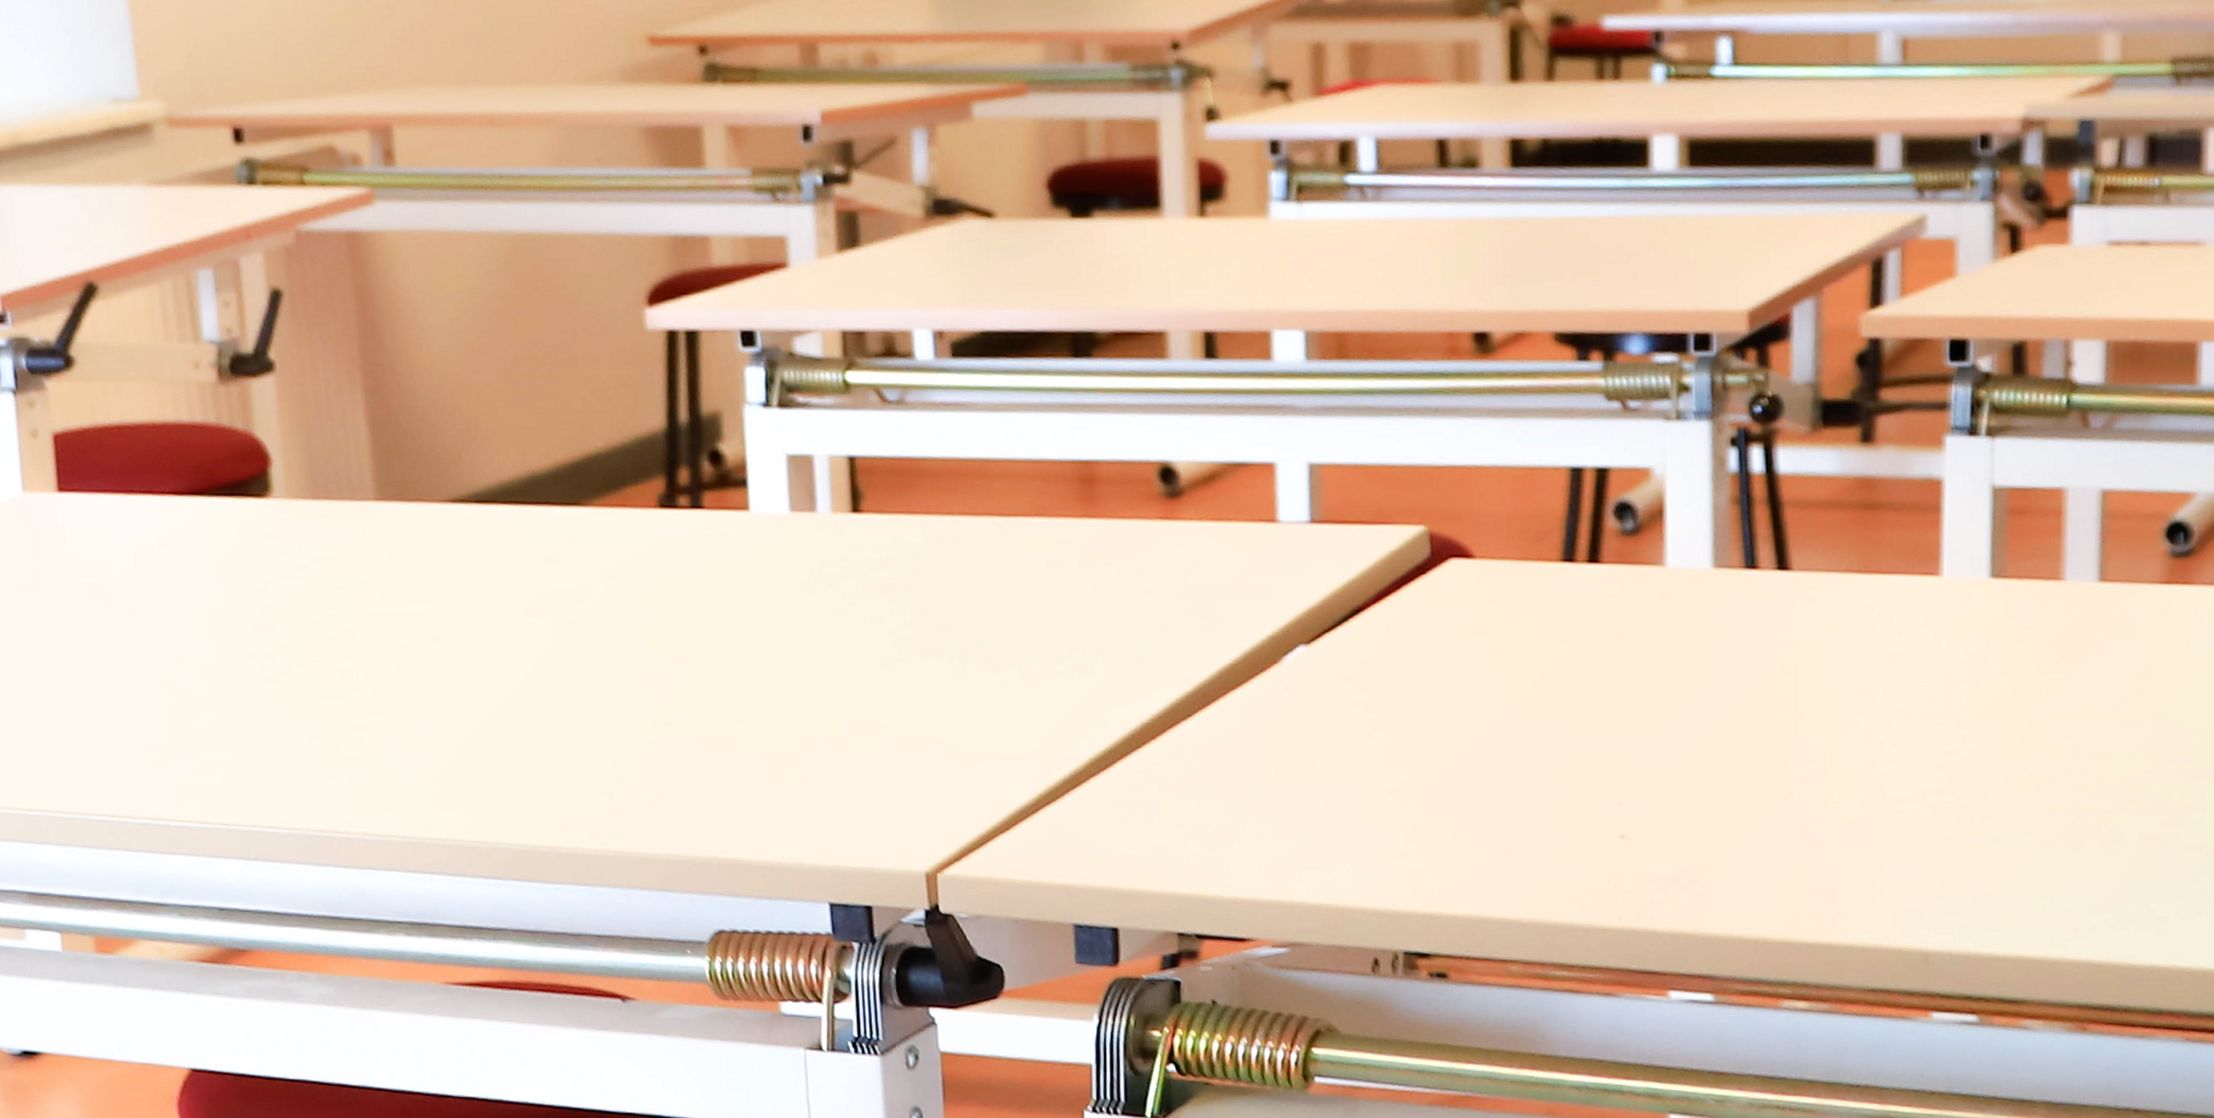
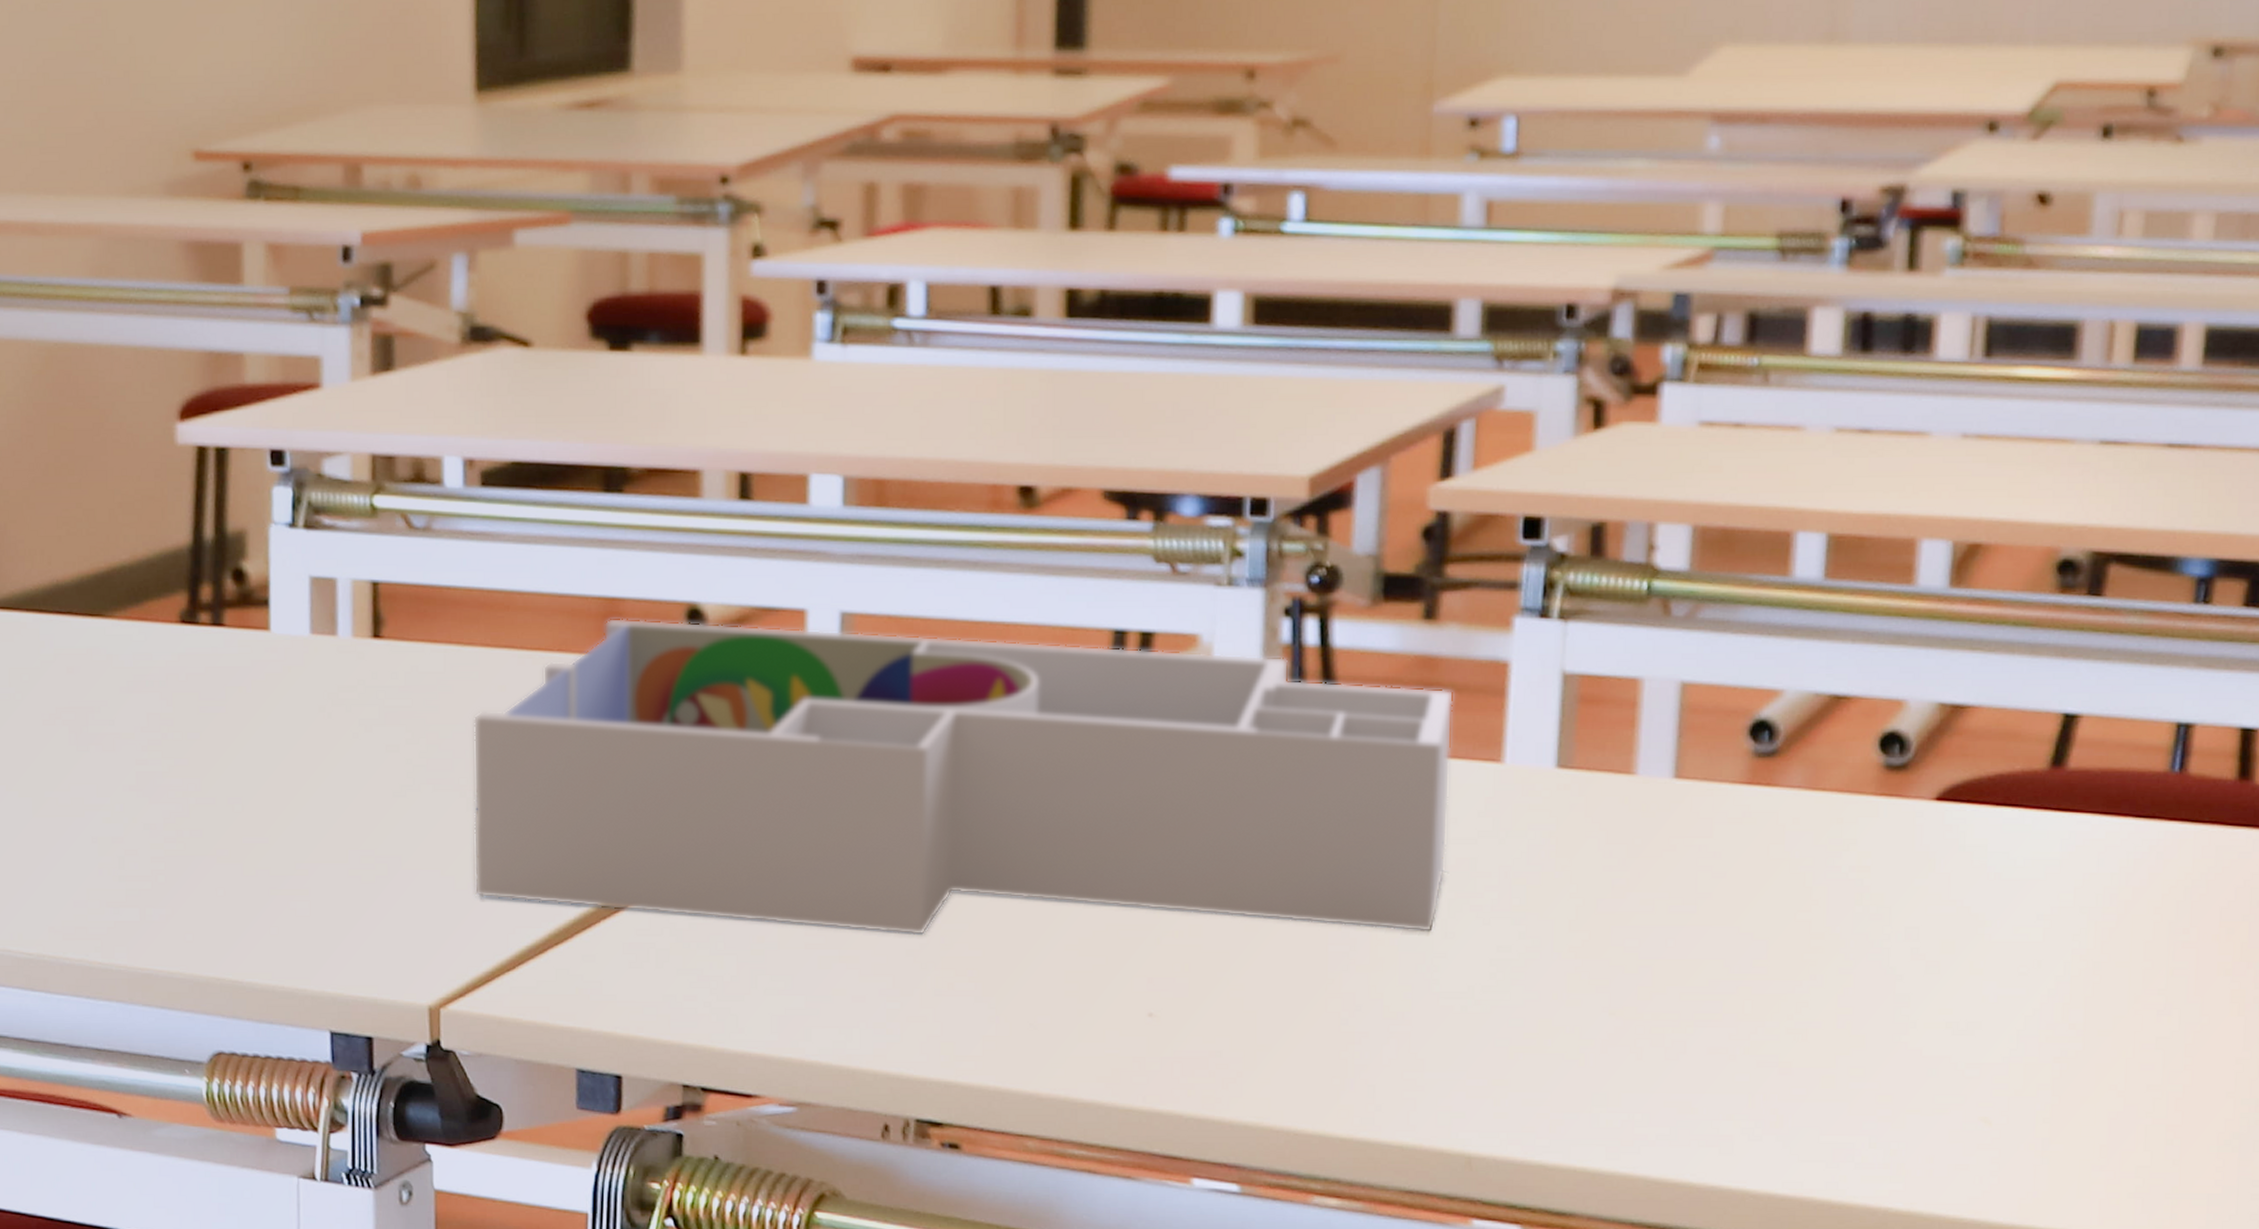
desk organizer: none [955,480,1893,775] -> present [473,617,1454,936]

